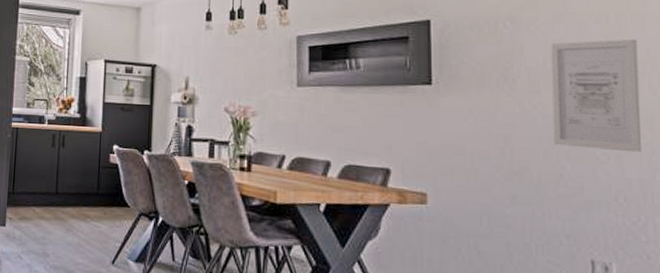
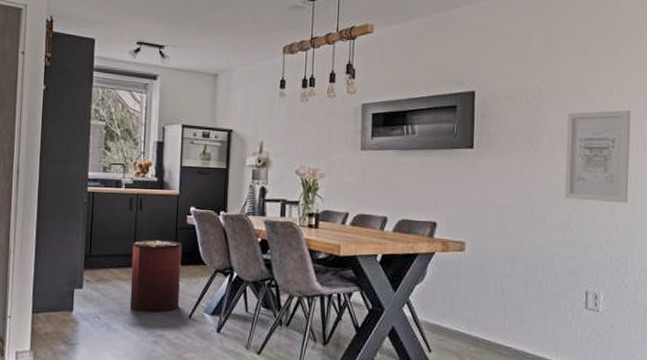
waste bin: none [51,178,105,257] -> present [129,239,183,313]

